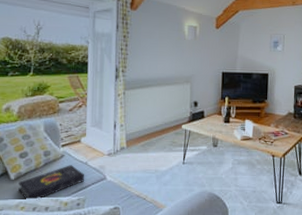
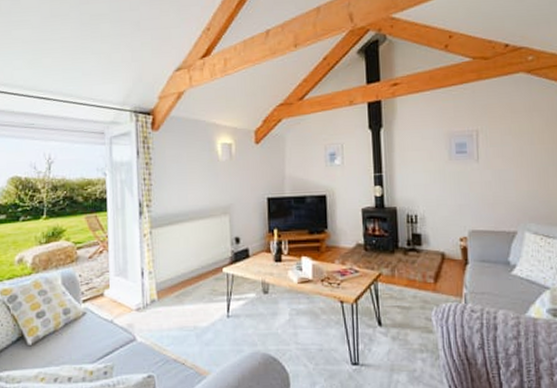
book: present [18,165,85,201] -> none [37,324,112,370]

